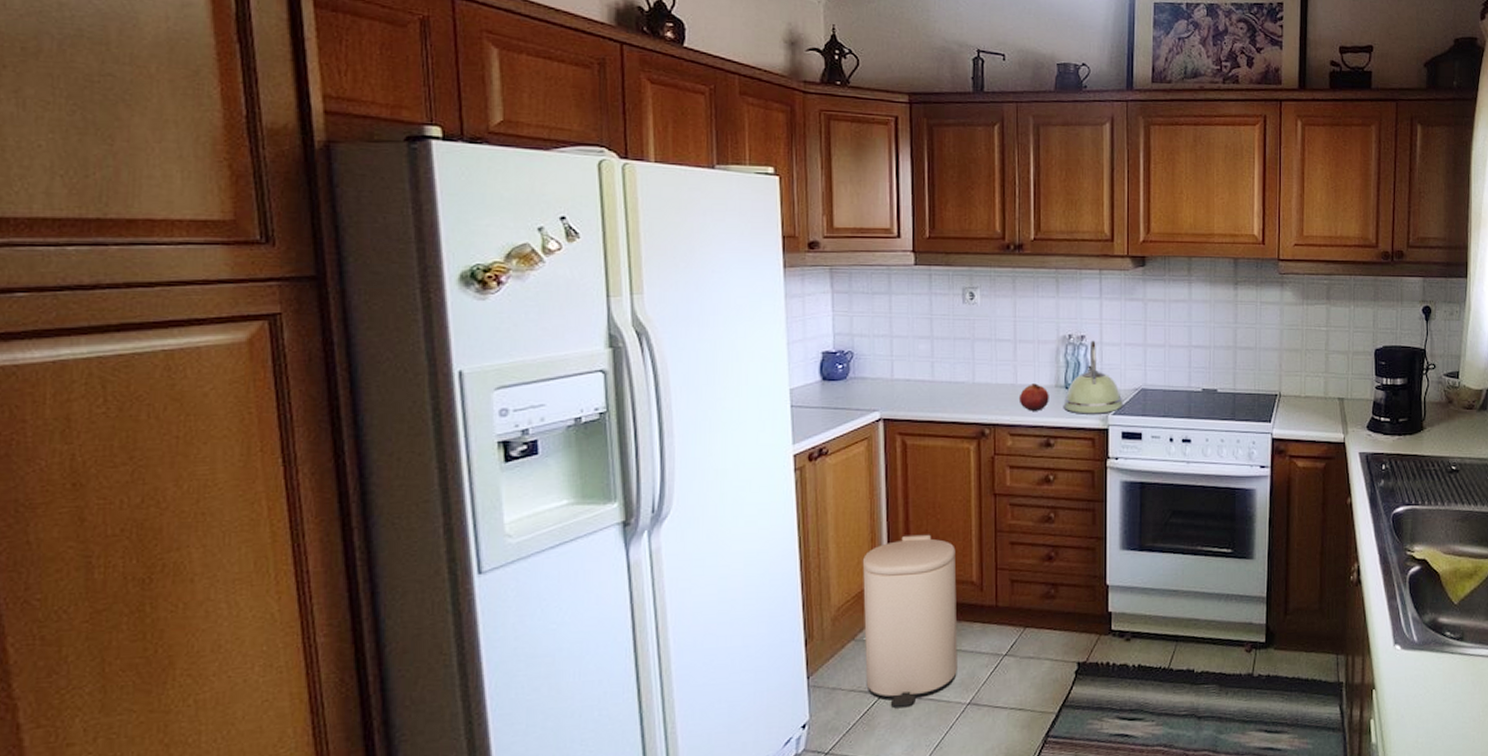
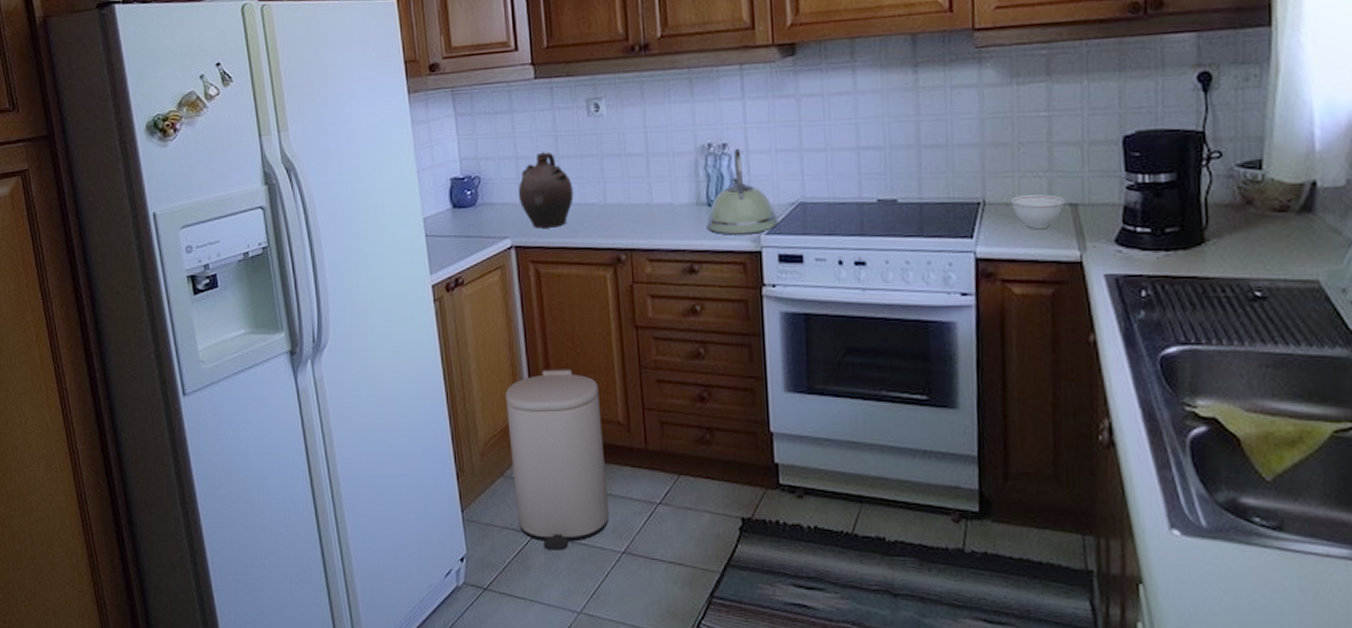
ceramic jug: none [890,332,945,403] -> present [518,151,574,228]
fruit: present [1018,383,1049,411] -> none [655,202,690,233]
bowl: none [1298,390,1336,417] -> present [1010,194,1066,230]

